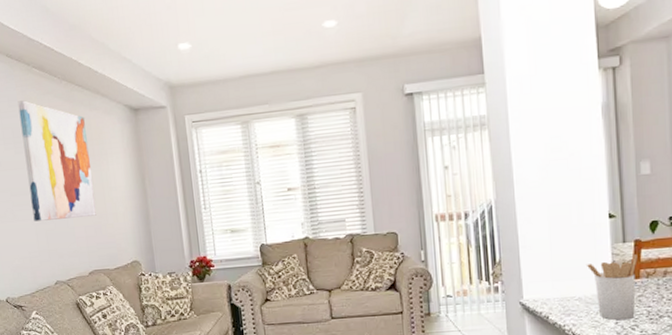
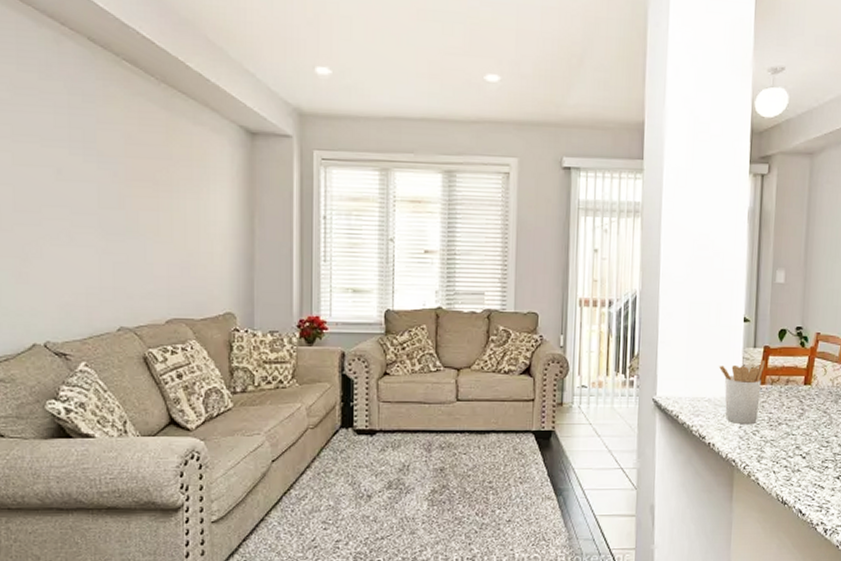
wall art: present [17,100,96,222] -> none [96,97,186,252]

